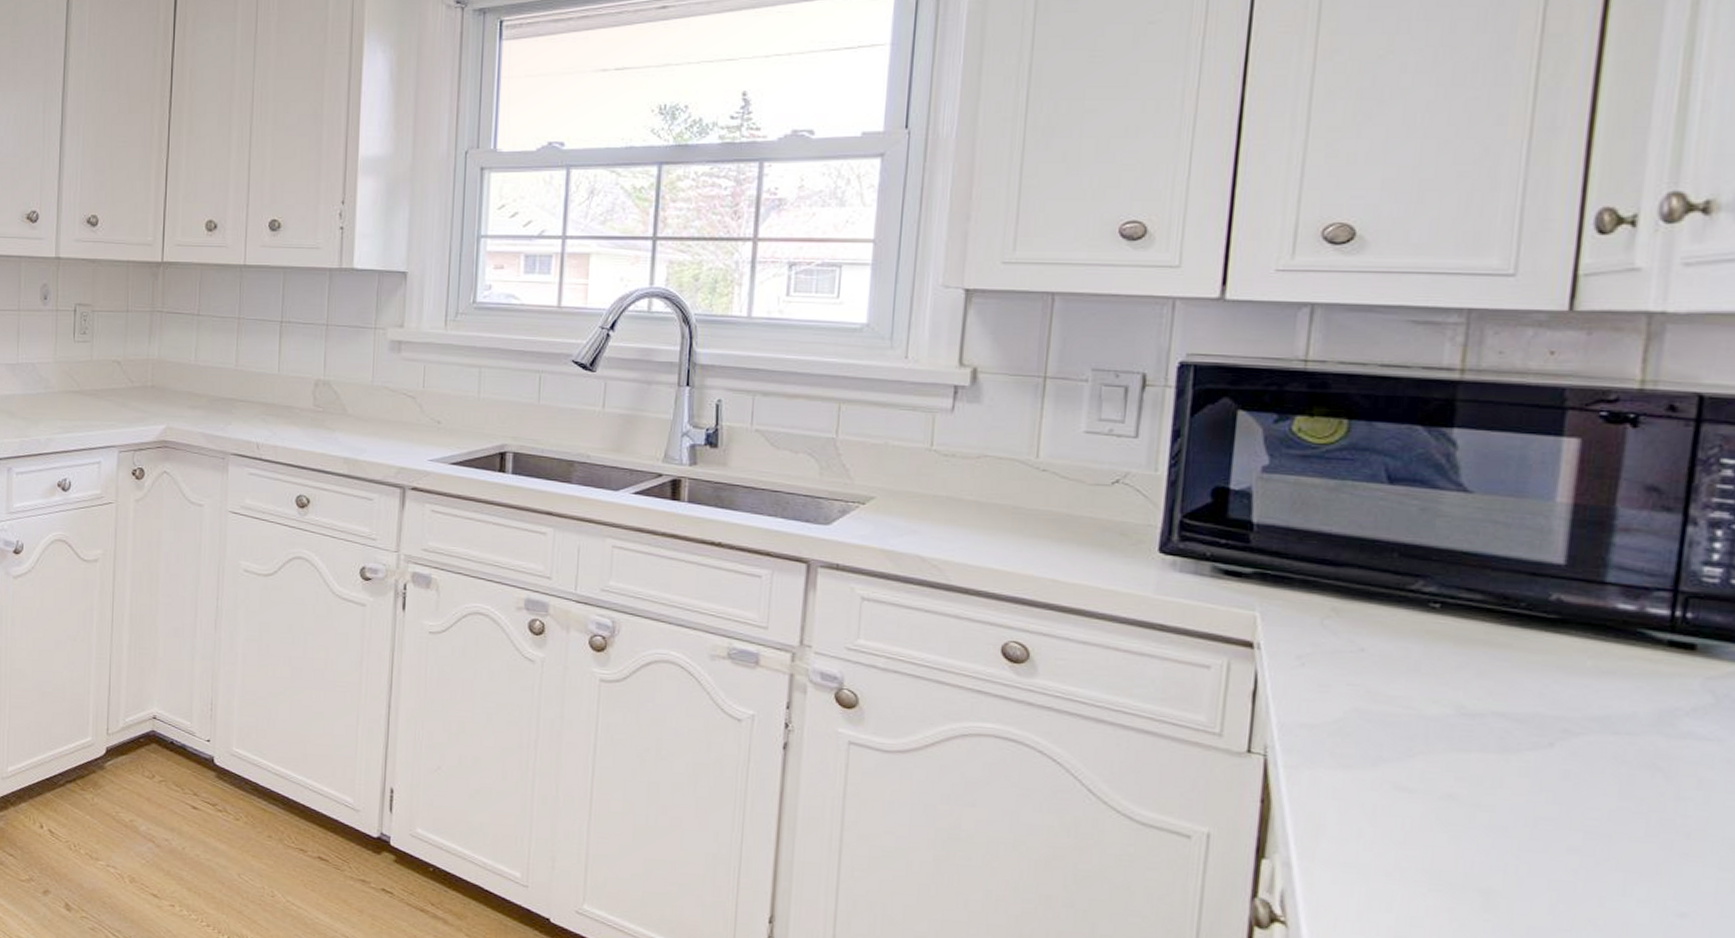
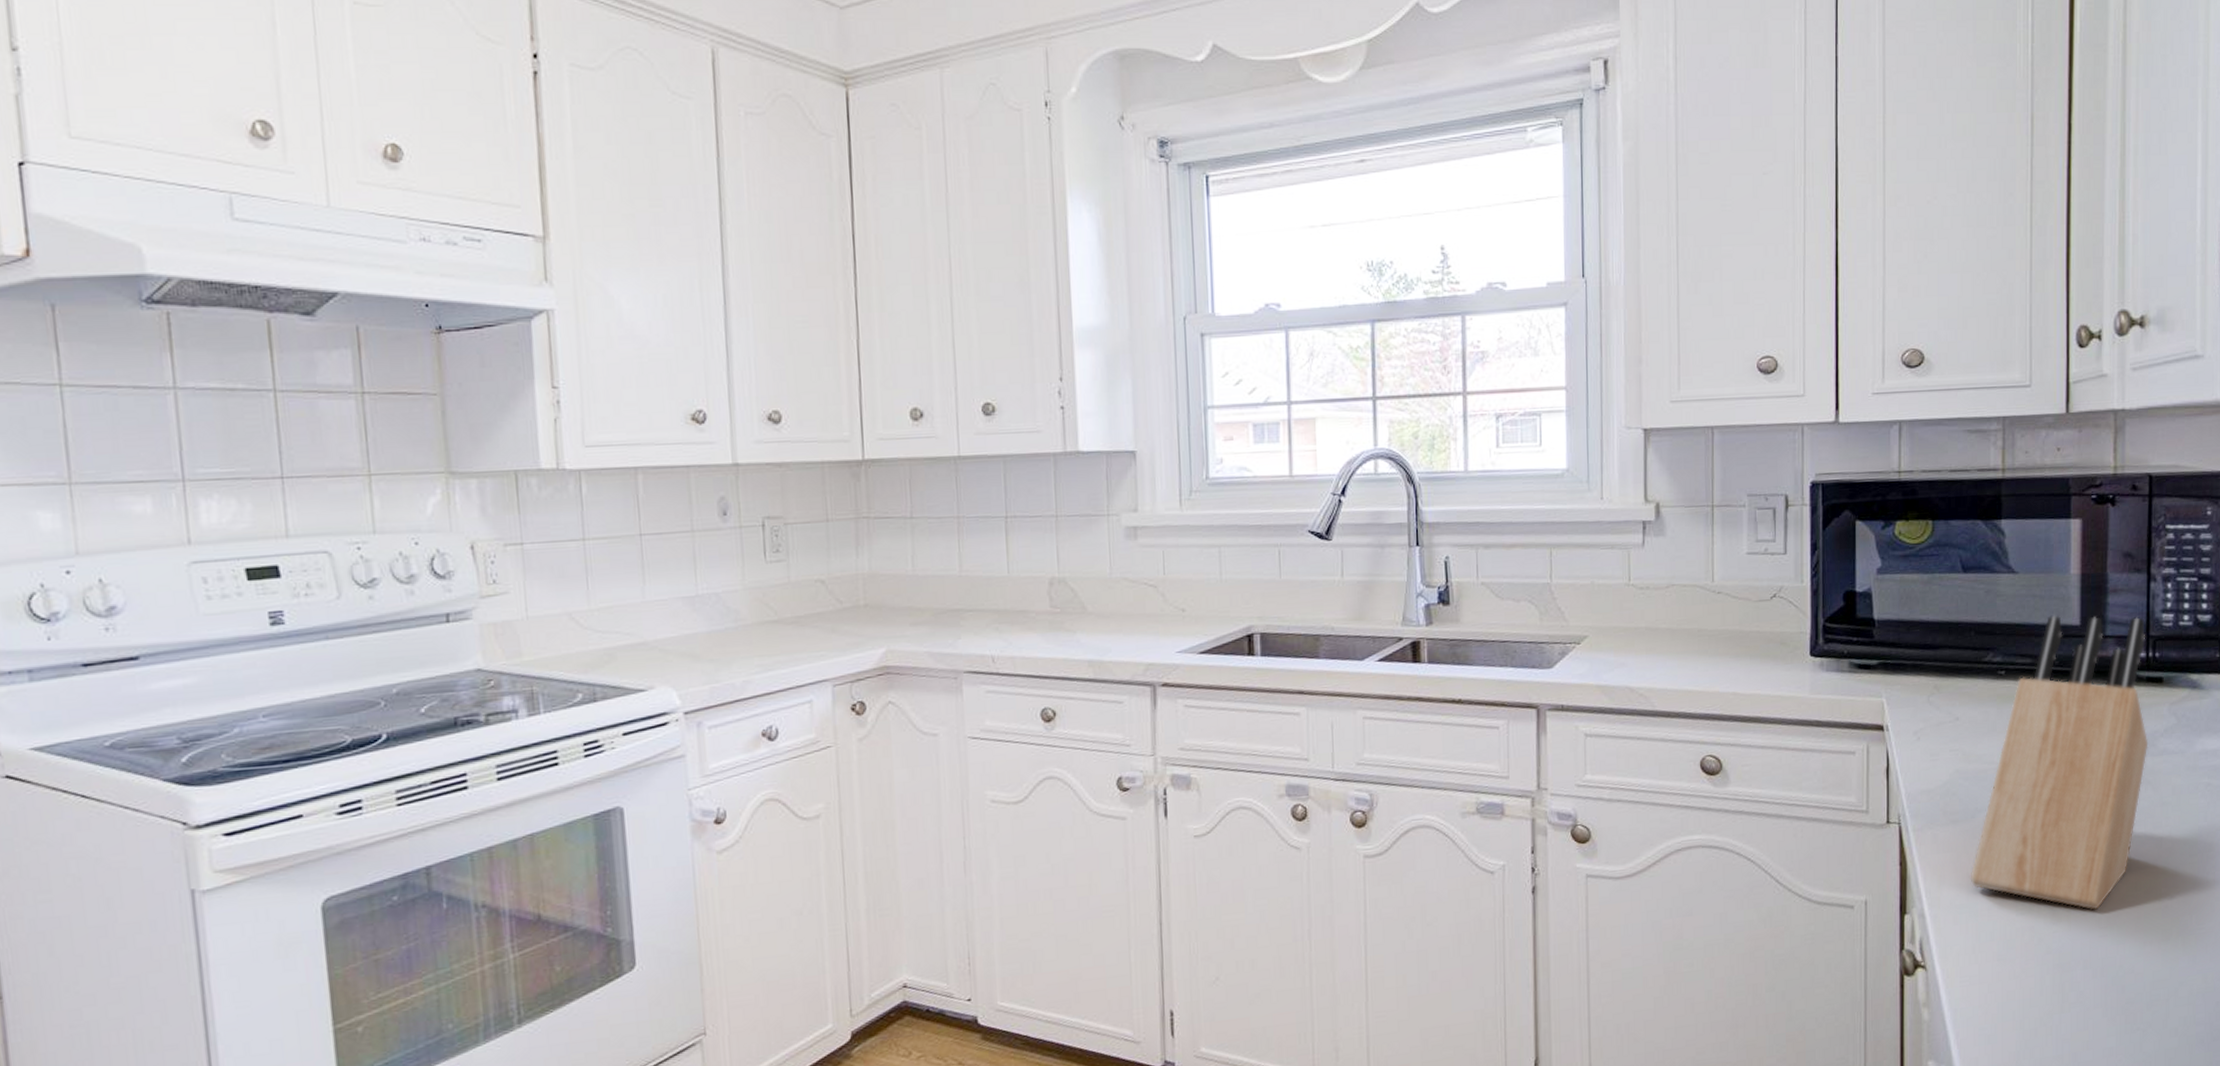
knife block: none [1362,548,1673,908] -> present [1970,615,2149,911]

